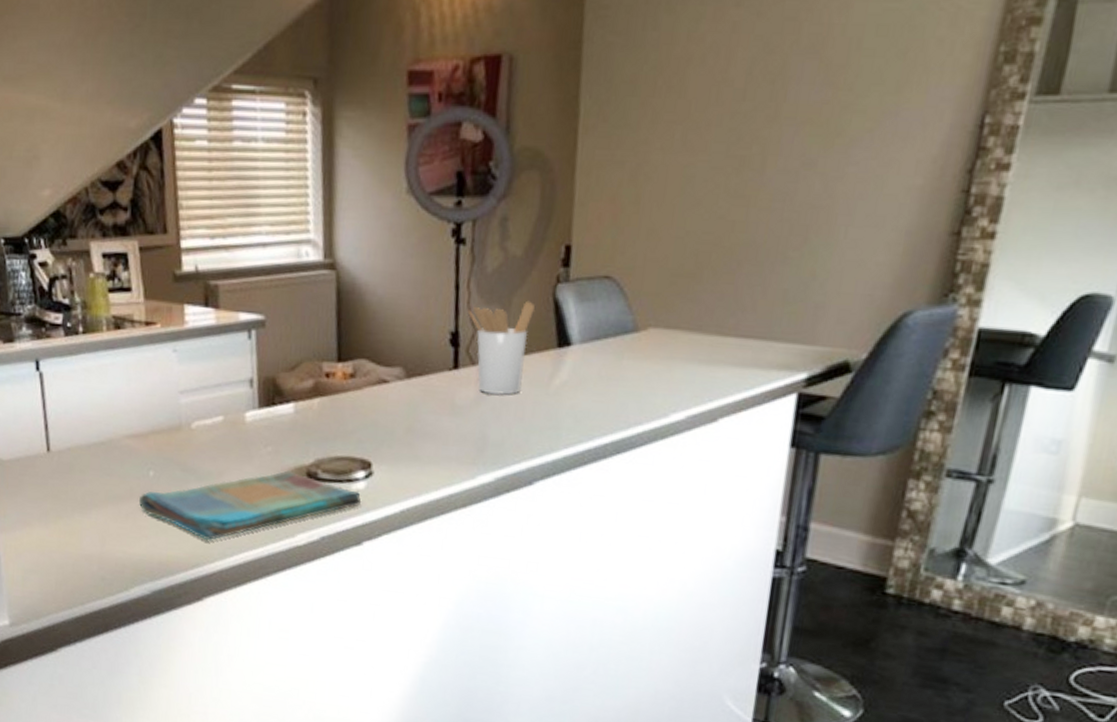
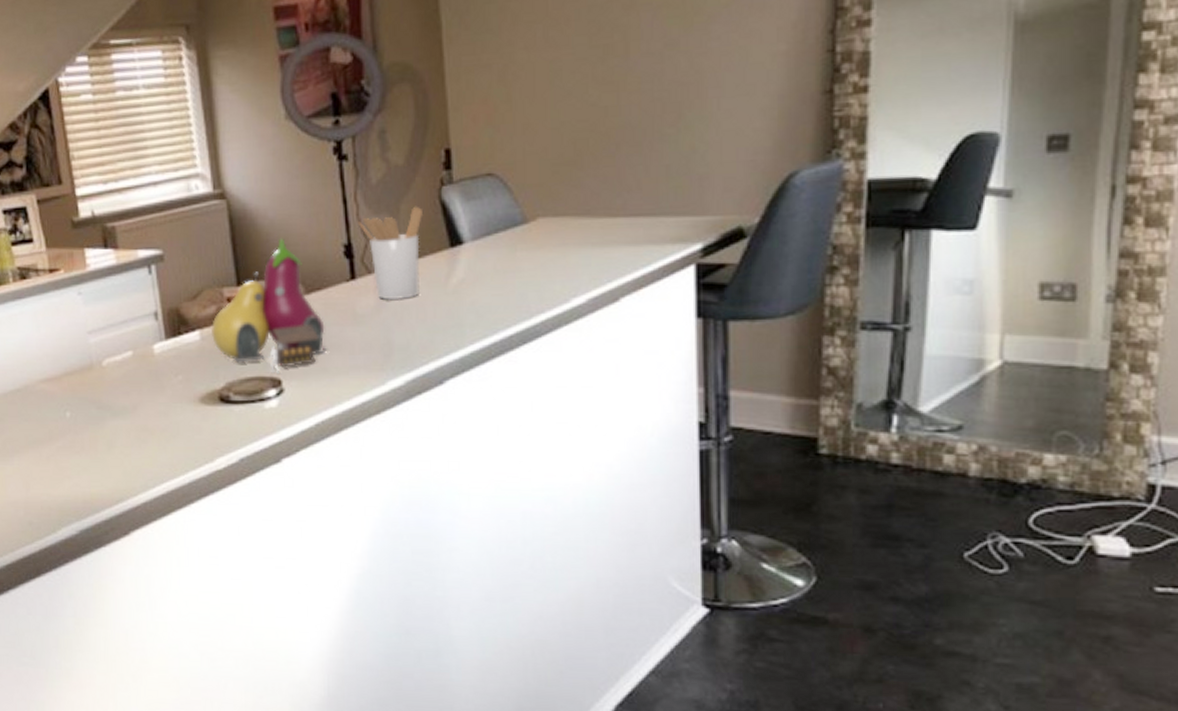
dish towel: present [138,470,362,541] -> none [58,397,276,475]
fruit: none [305,317,422,456] -> present [210,238,327,373]

